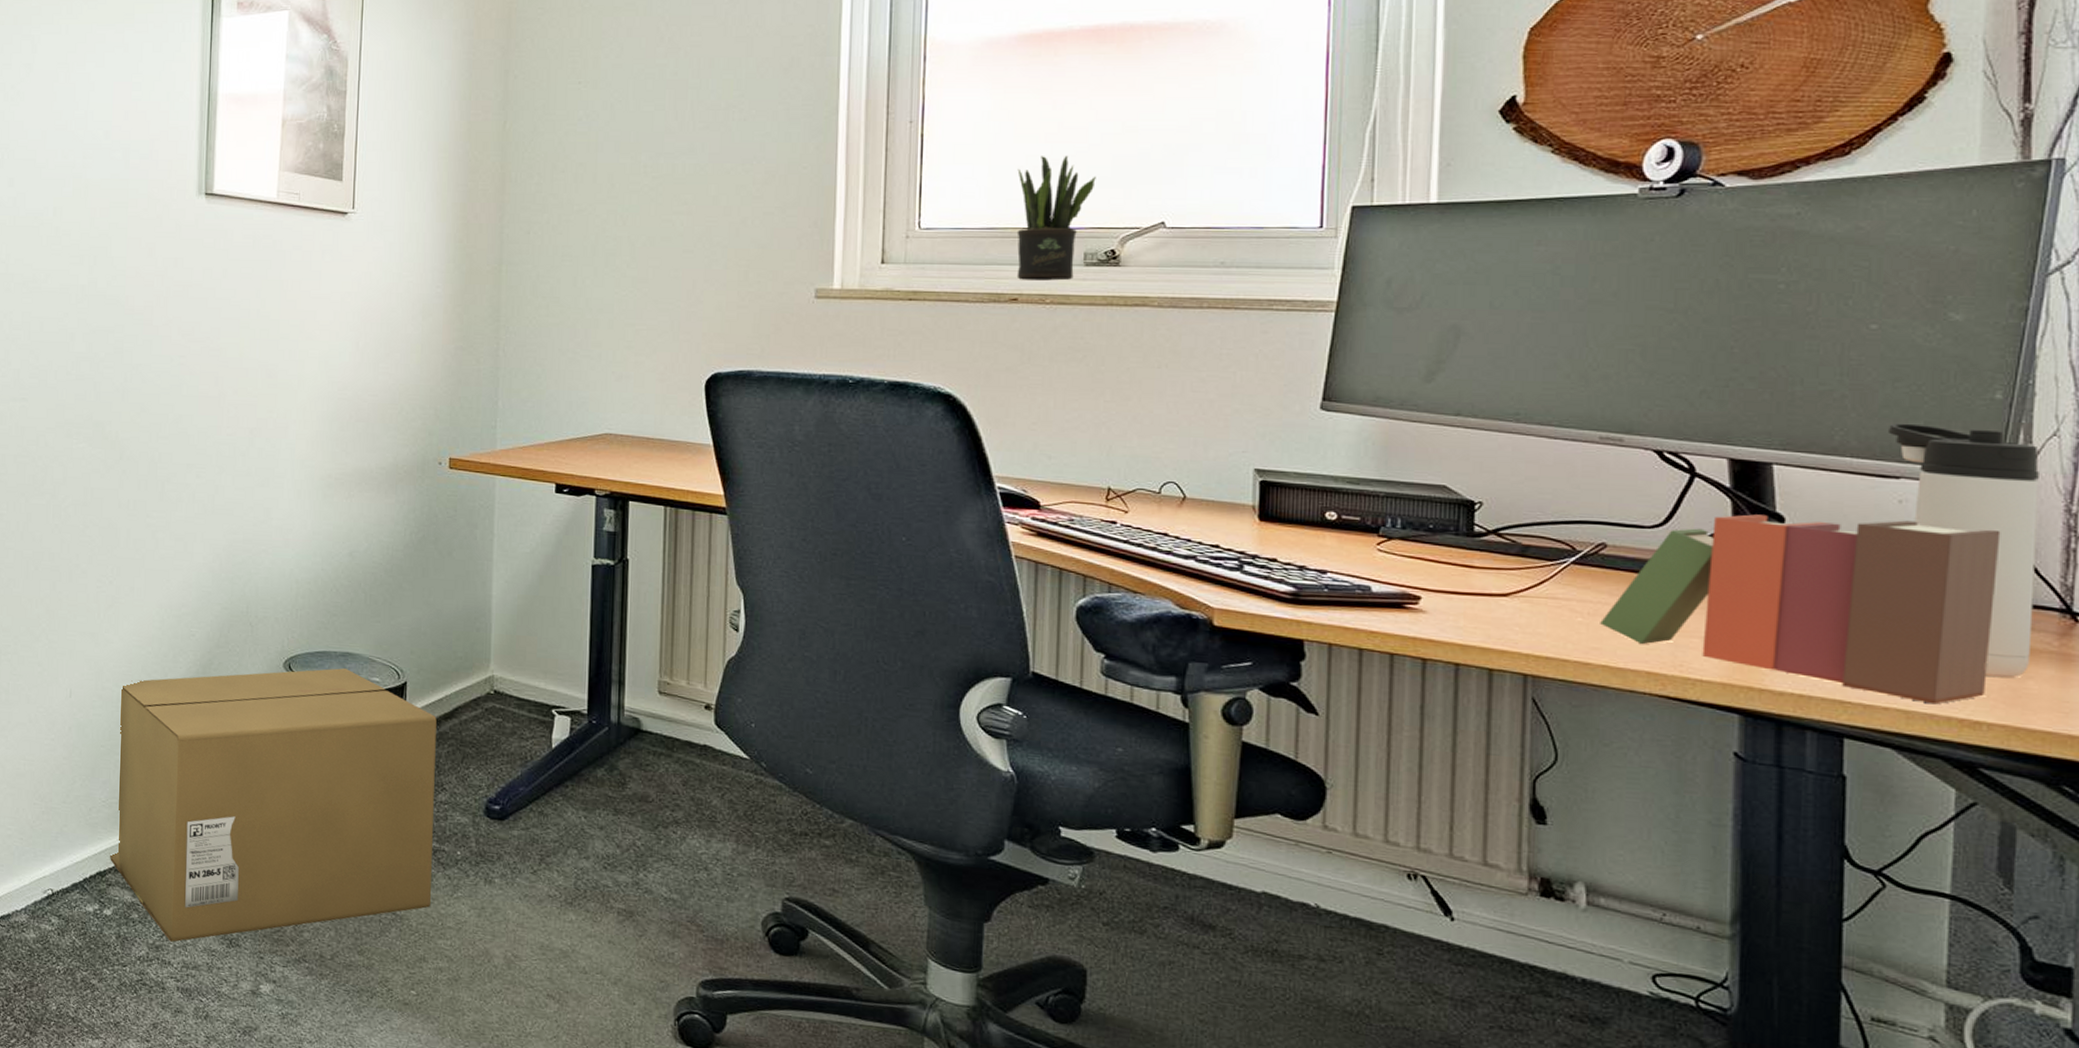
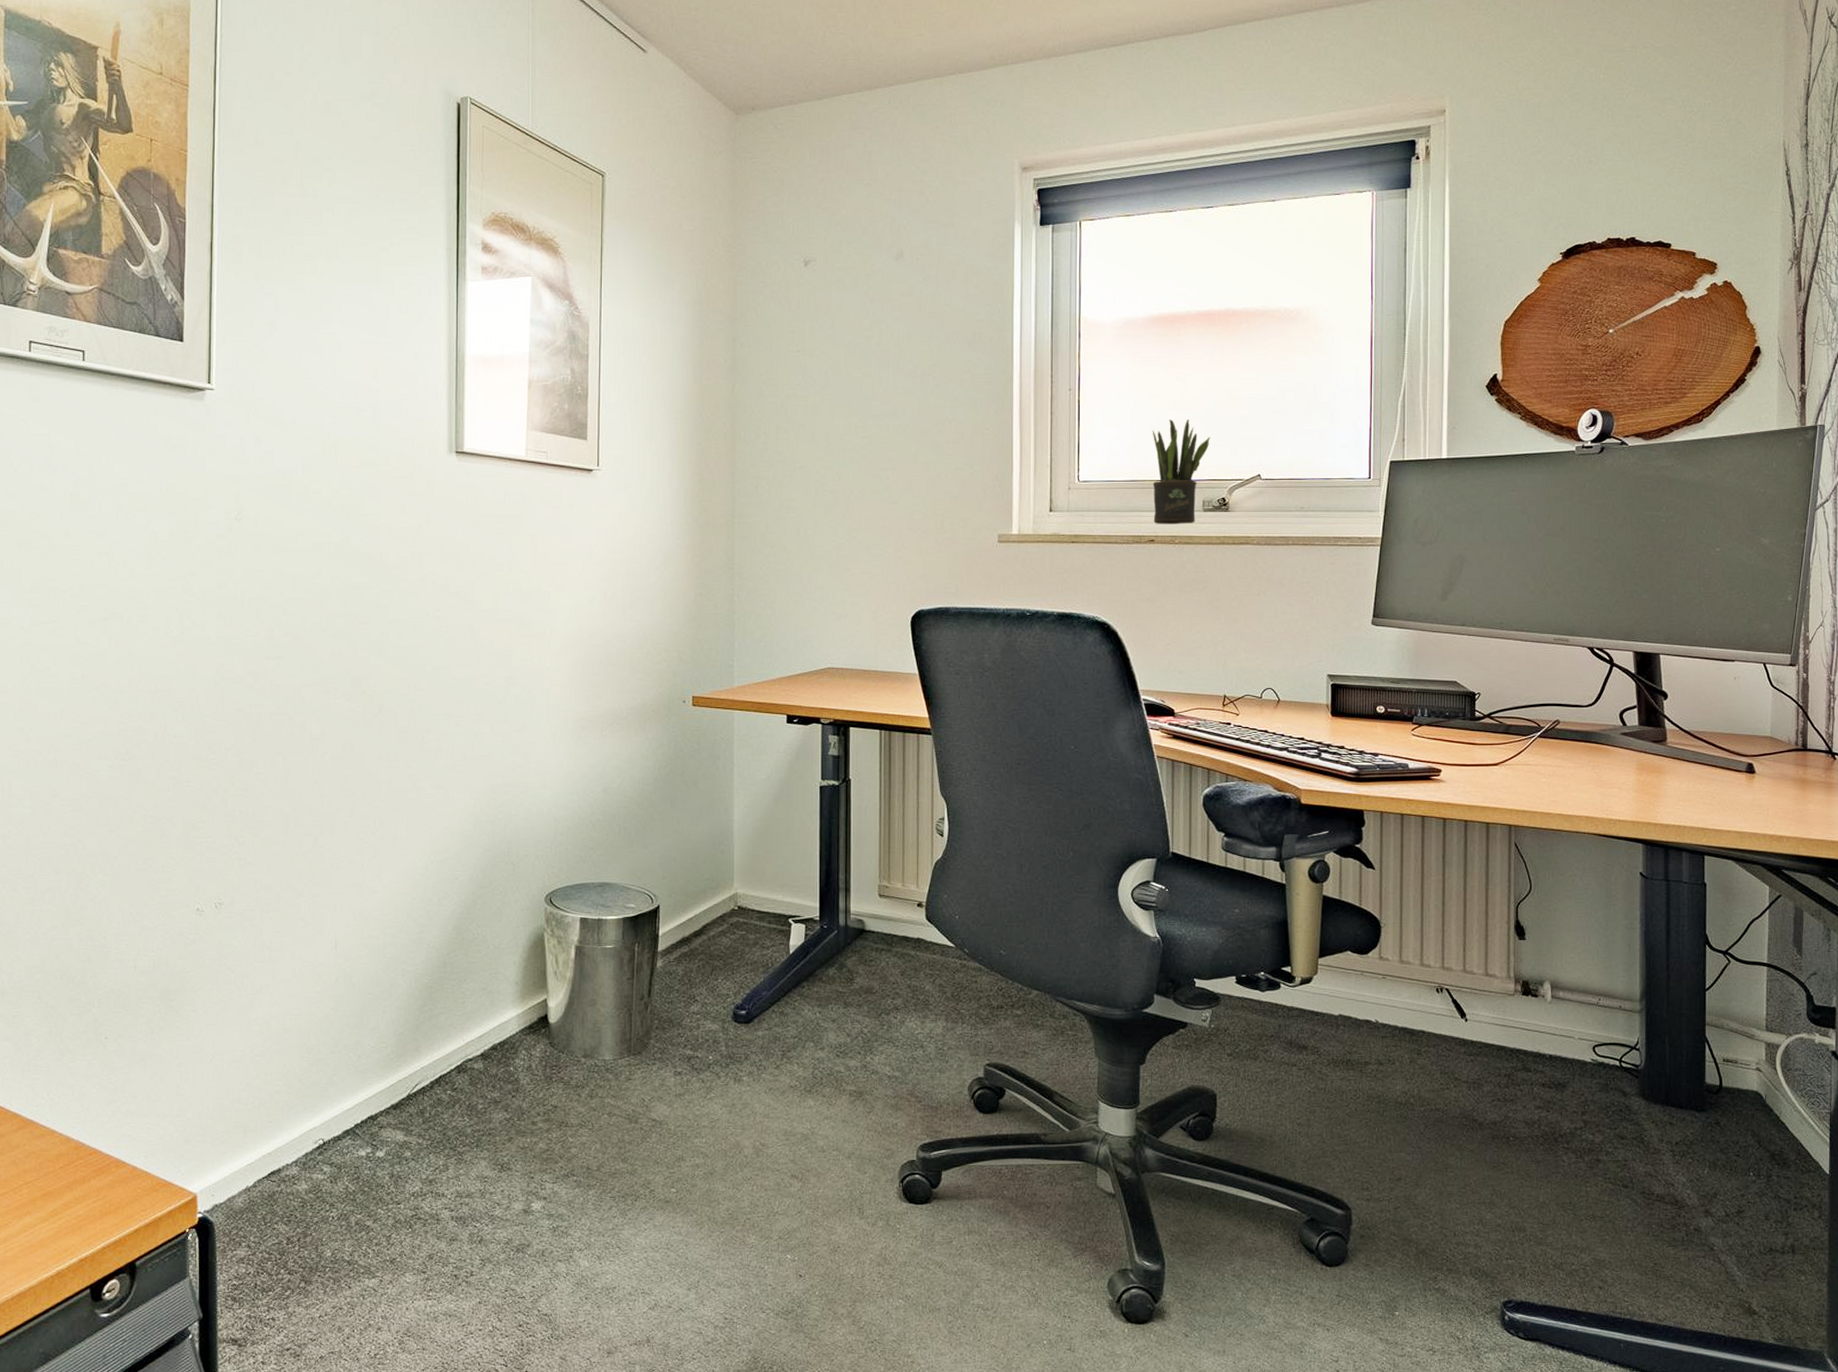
box: present [109,667,437,942] -> none [380,897,688,1174]
books: present [1600,514,2001,705] -> none [1557,692,1792,826]
thermos bottle: present [1889,423,2039,679] -> none [1728,620,1813,803]

